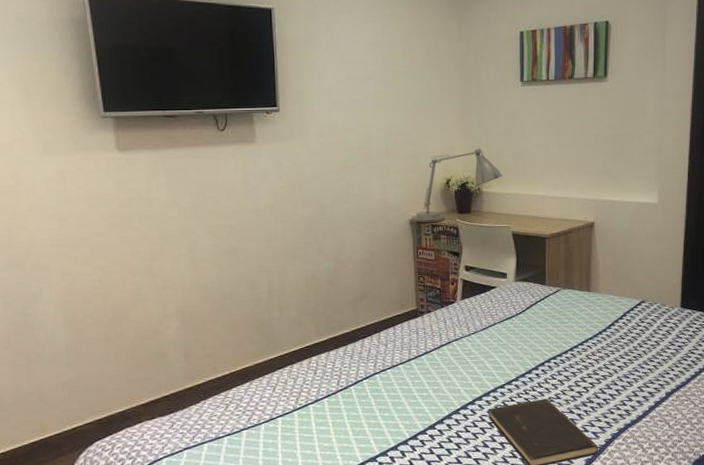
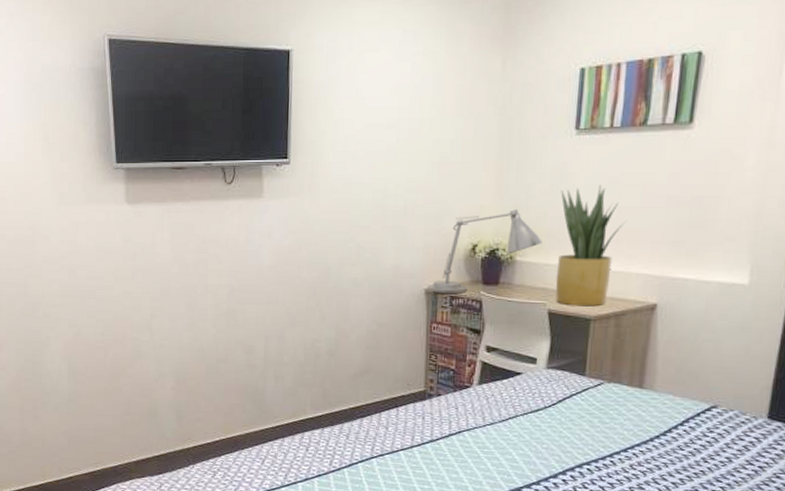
planter: none [513,127,566,228] -> present [555,185,627,307]

